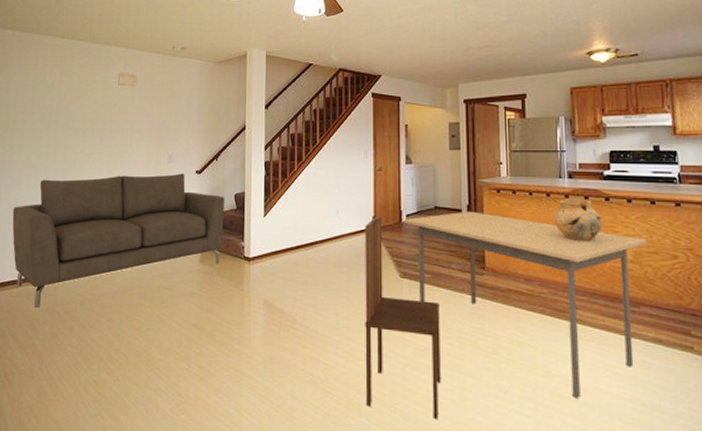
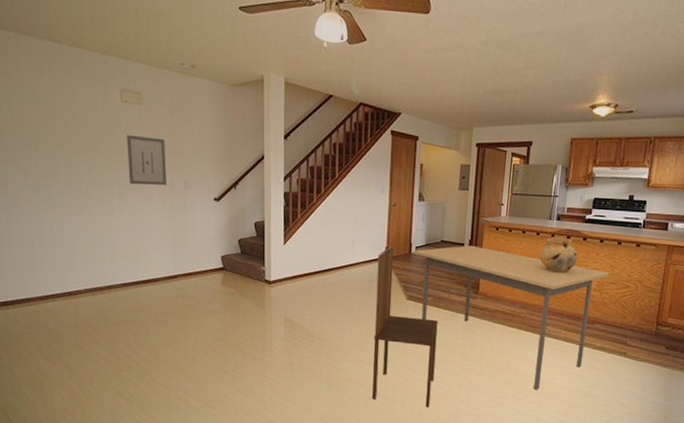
sofa: present [12,173,225,308] -> none [16,199,244,323]
wall art: none [118,114,154,161] -> present [127,135,168,186]

